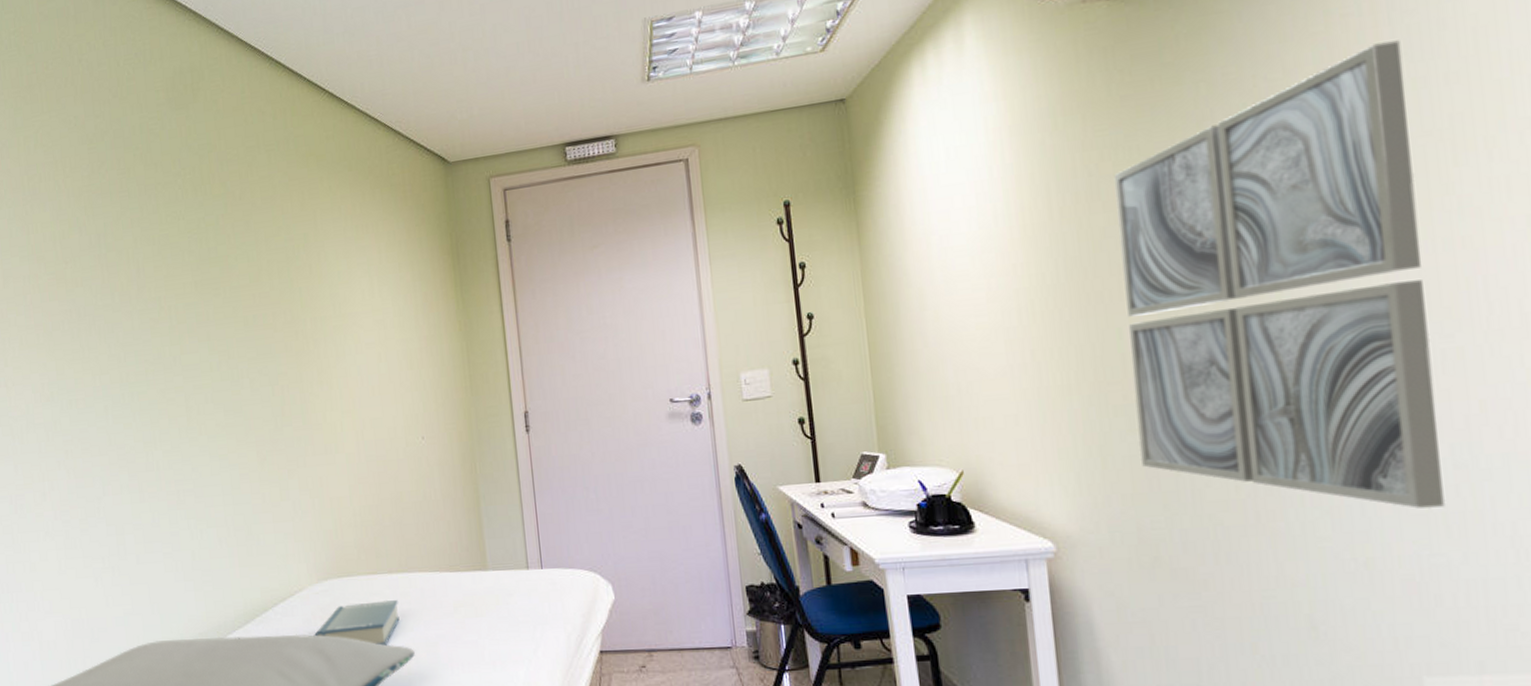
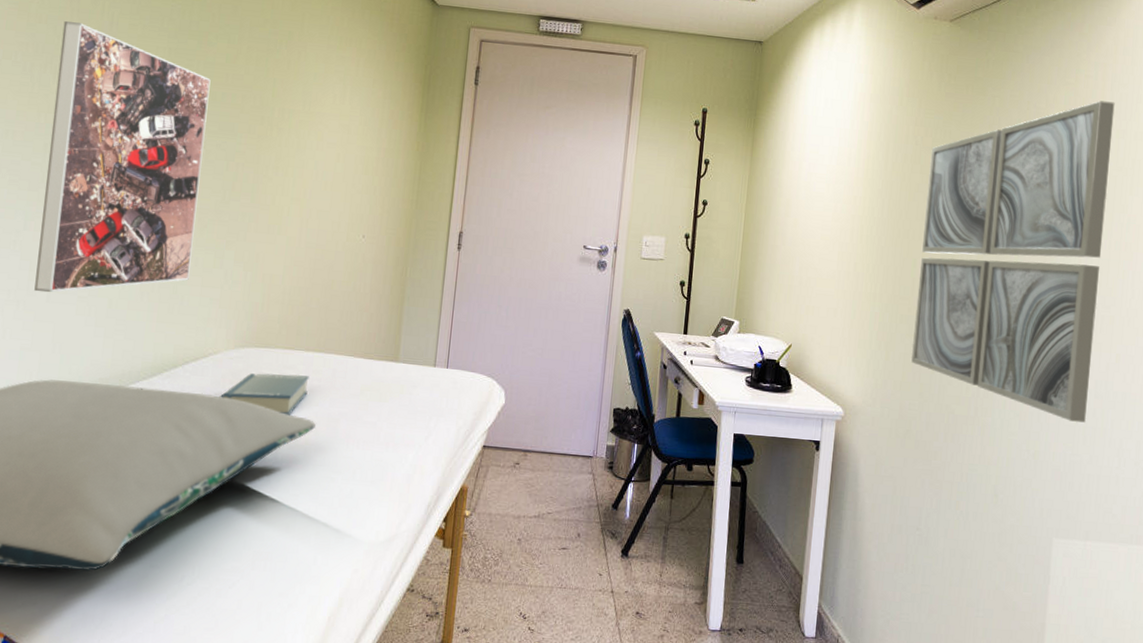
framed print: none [97,277,260,555] -> present [34,21,211,293]

